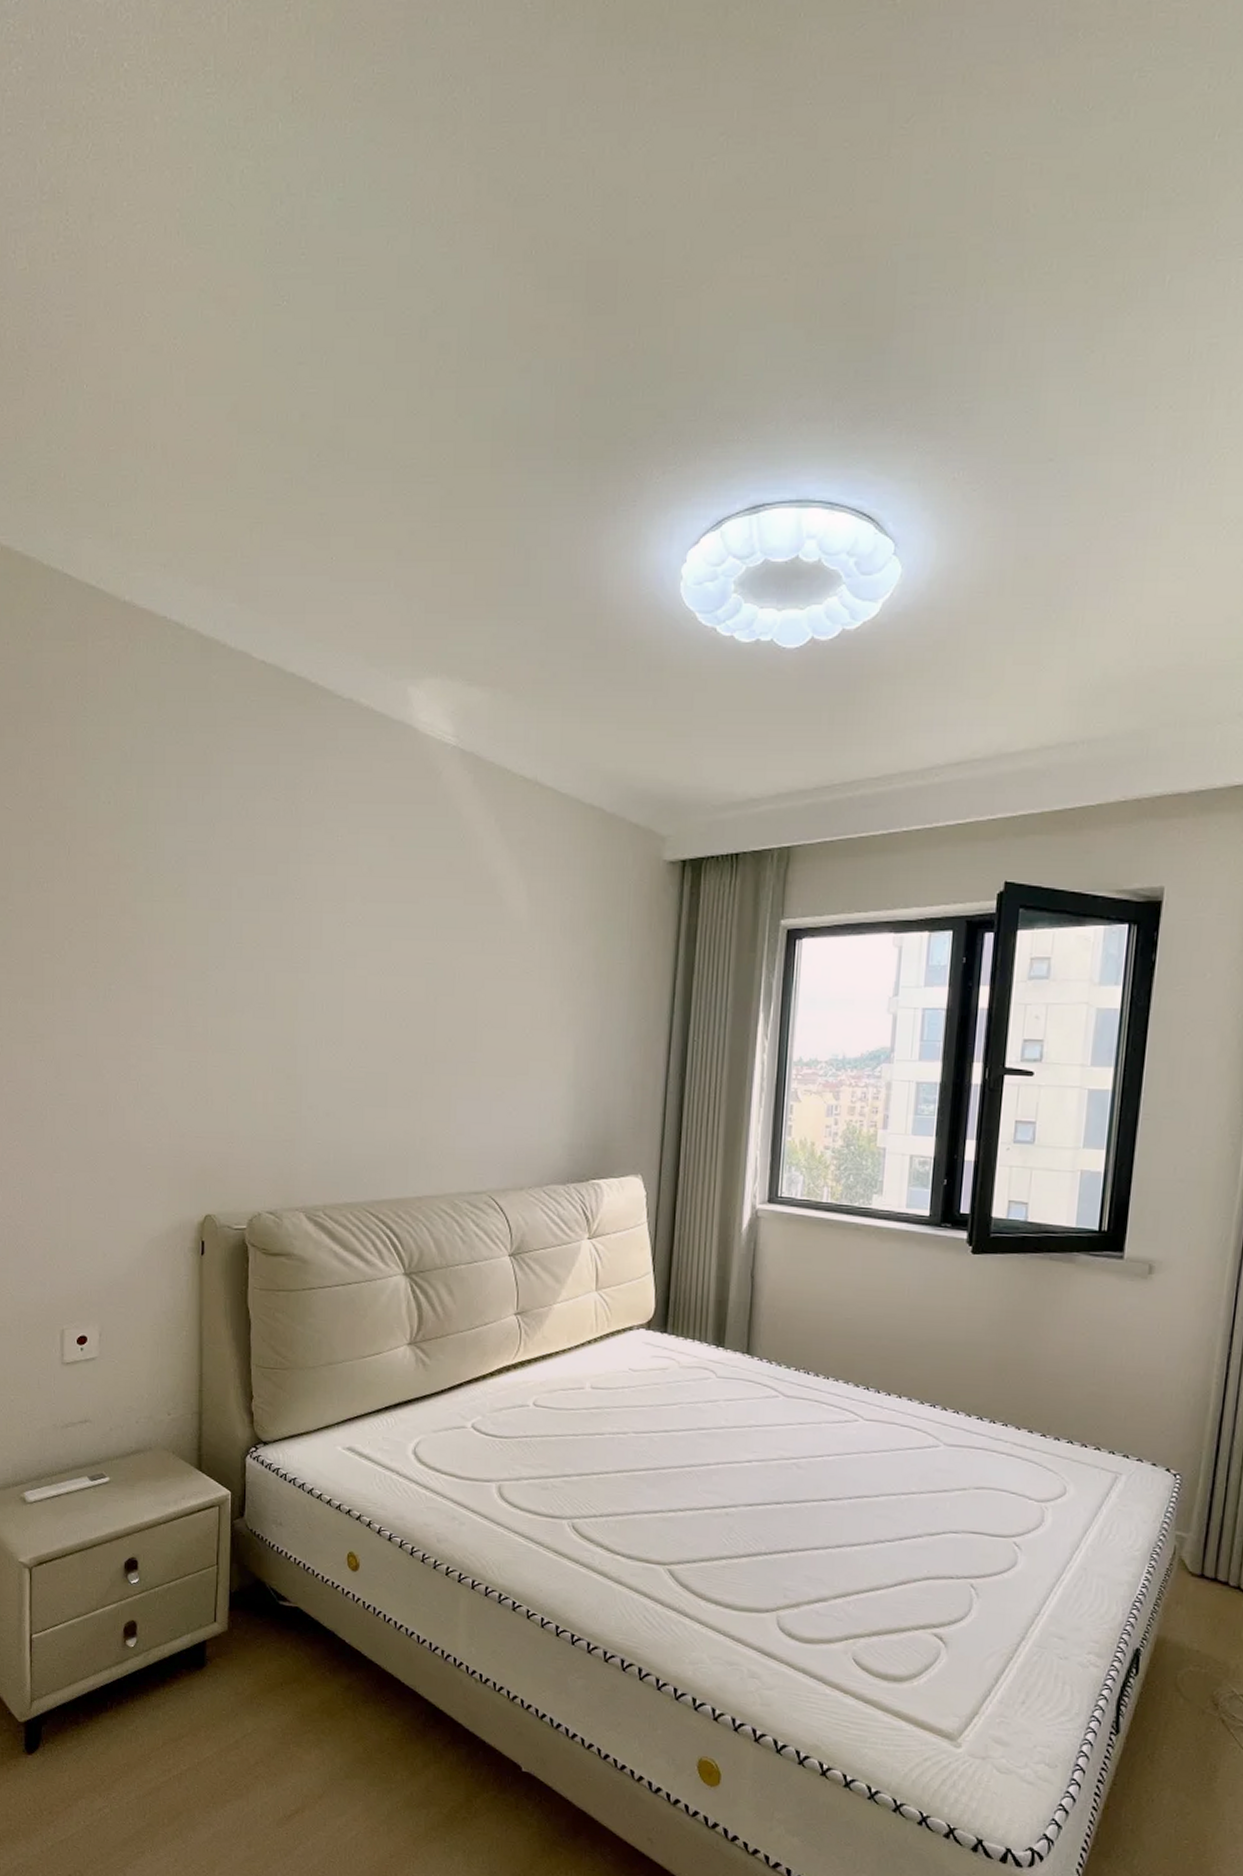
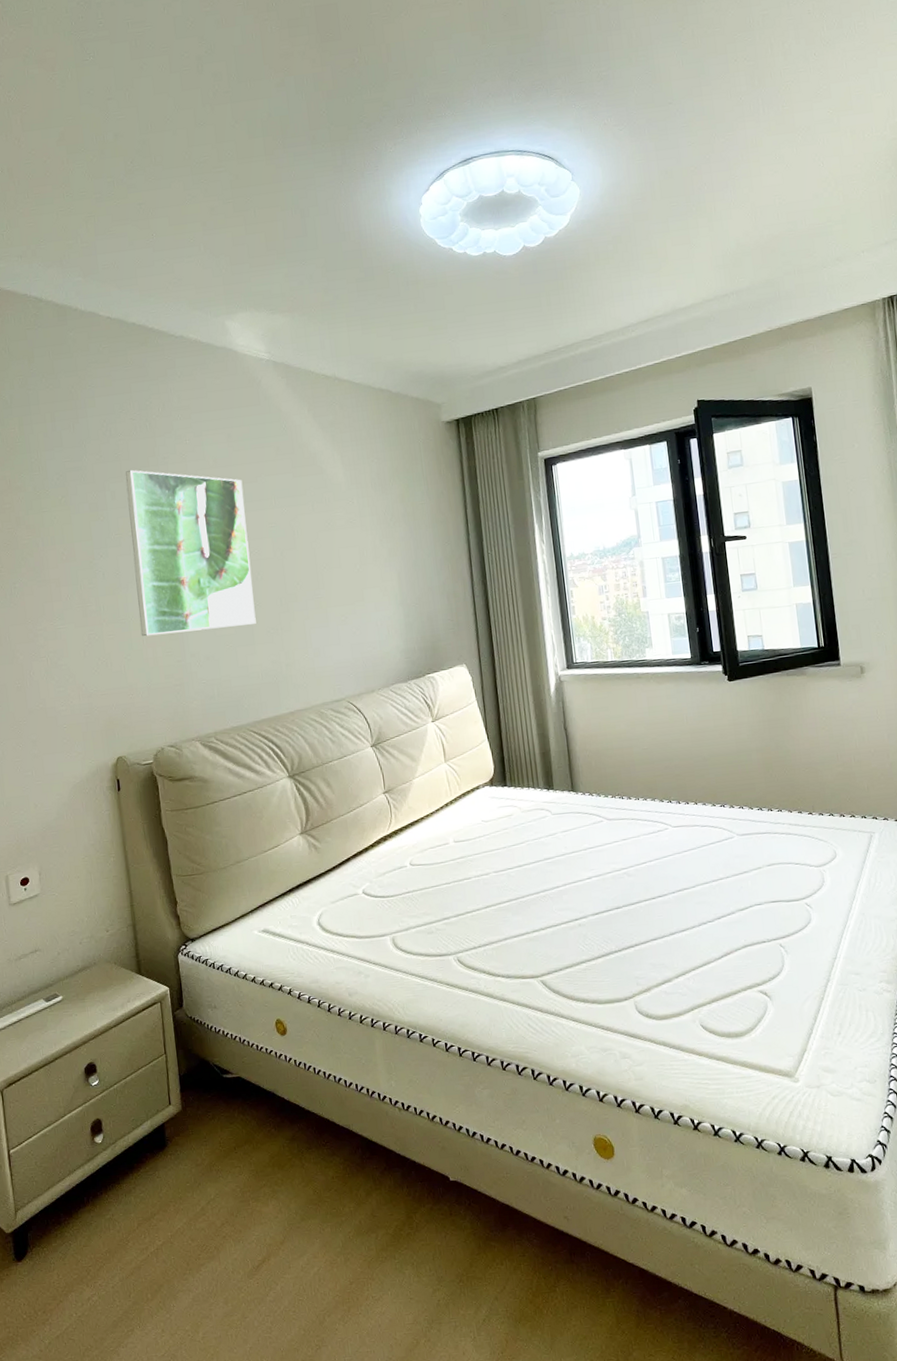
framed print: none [252,863,400,1082] -> present [125,469,256,637]

